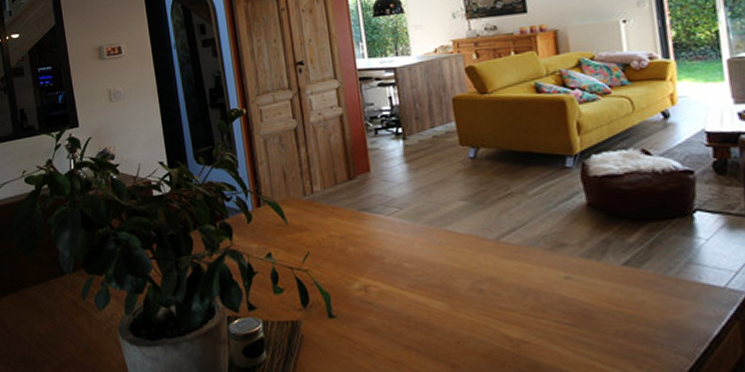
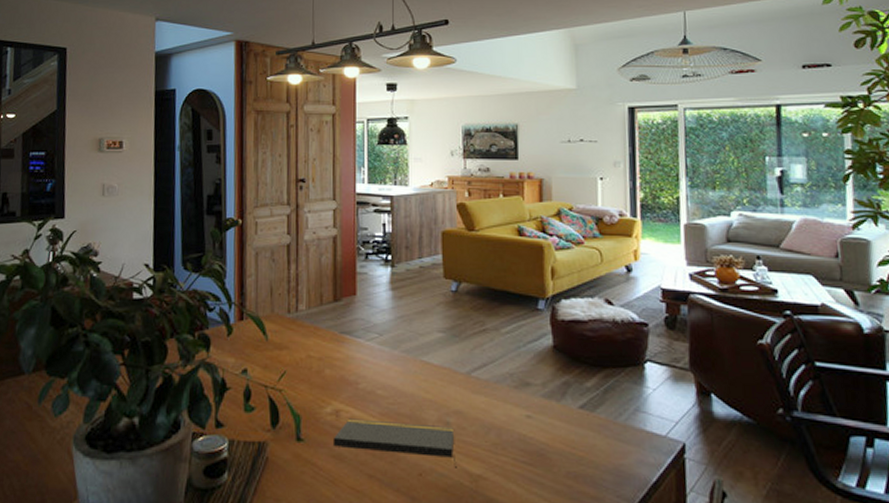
notepad: none [364,292,494,334] -> present [332,418,455,468]

